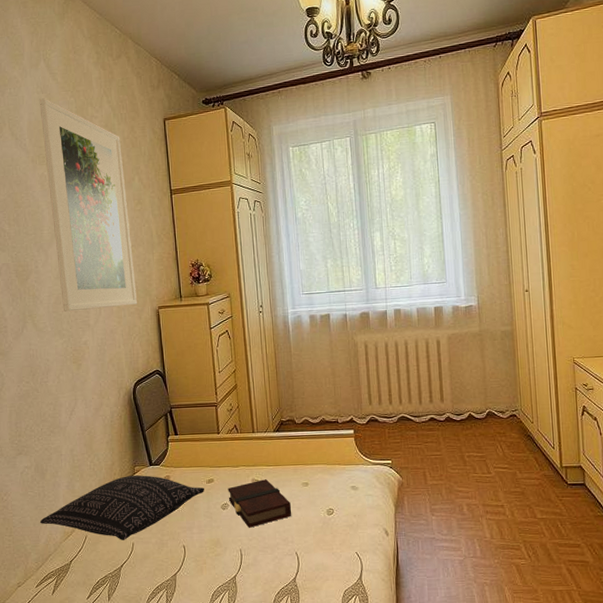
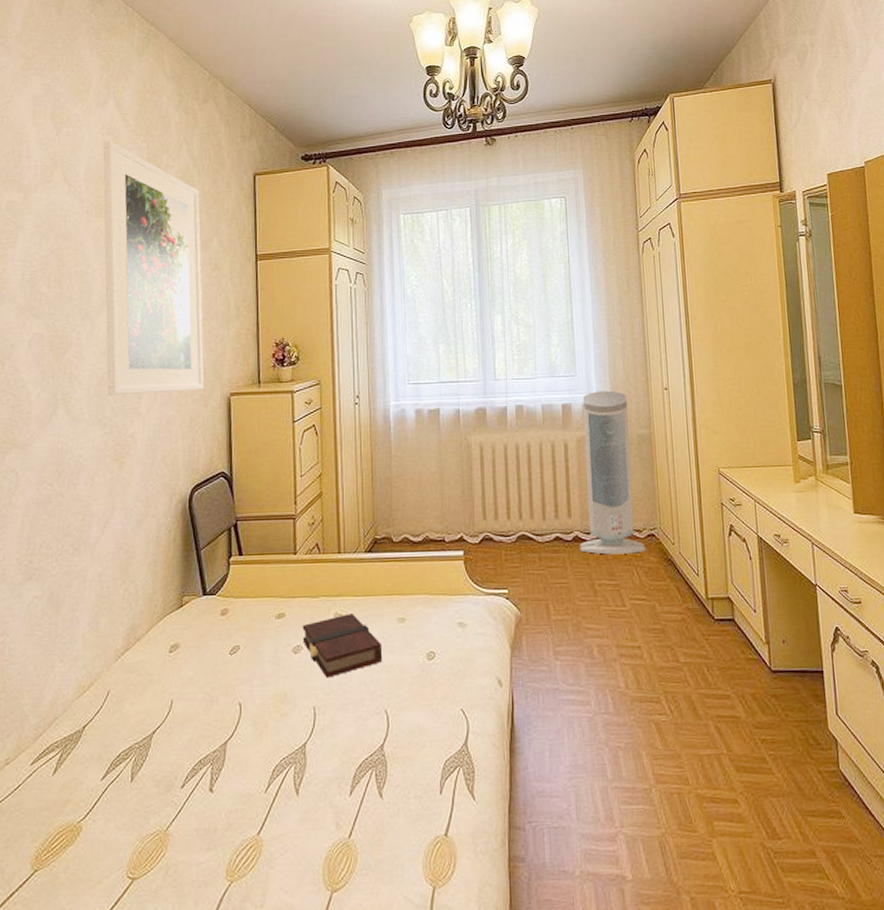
pillow: present [39,475,204,540] -> none [46,608,272,697]
air purifier: none [451,294,509,432] -> present [580,390,646,555]

